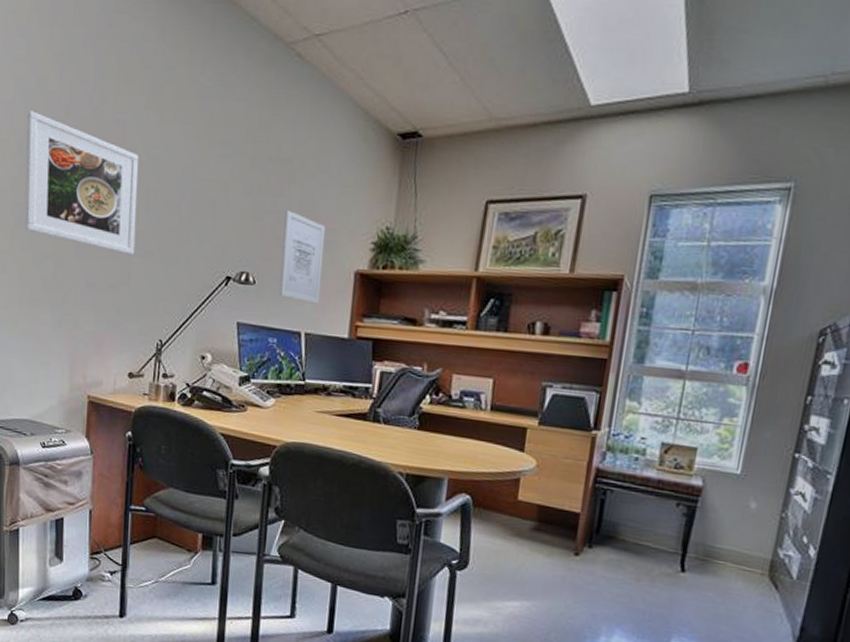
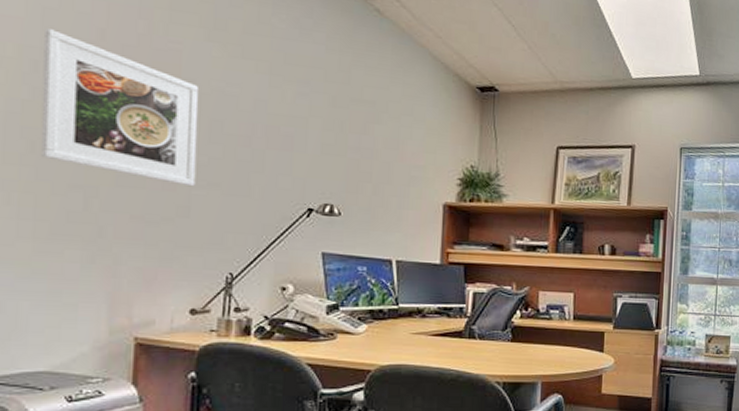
wall art: present [279,209,326,304] -> none [367,146,413,234]

